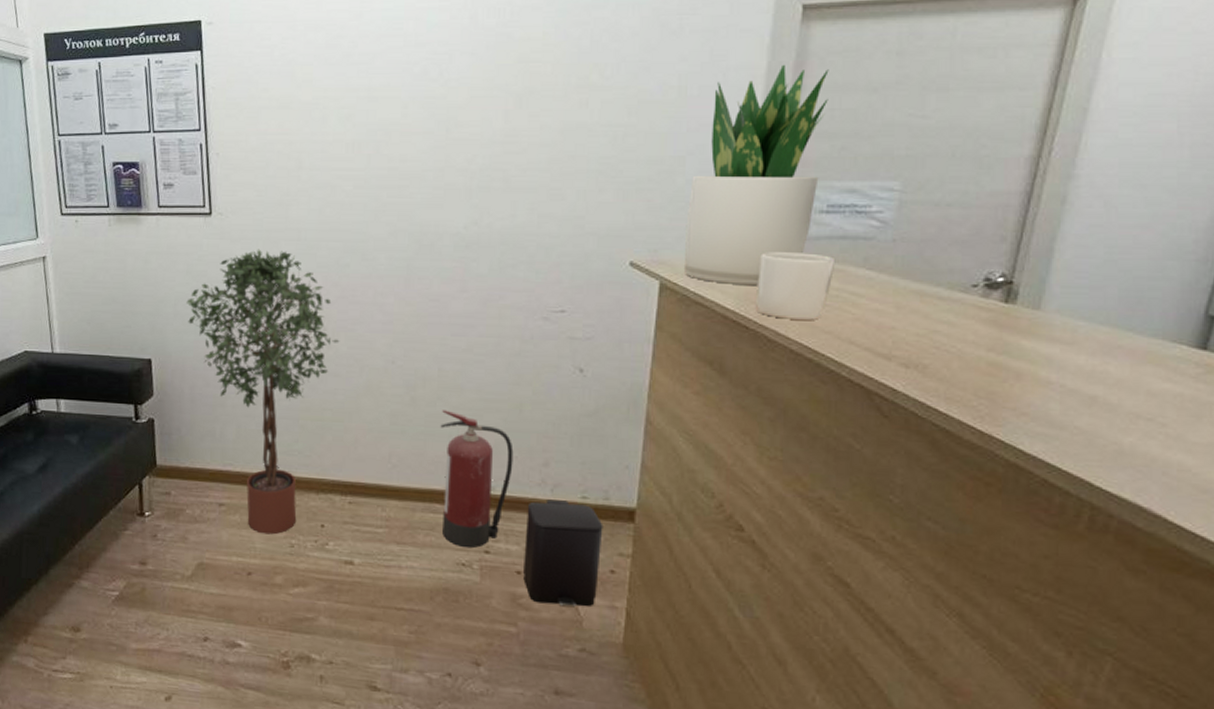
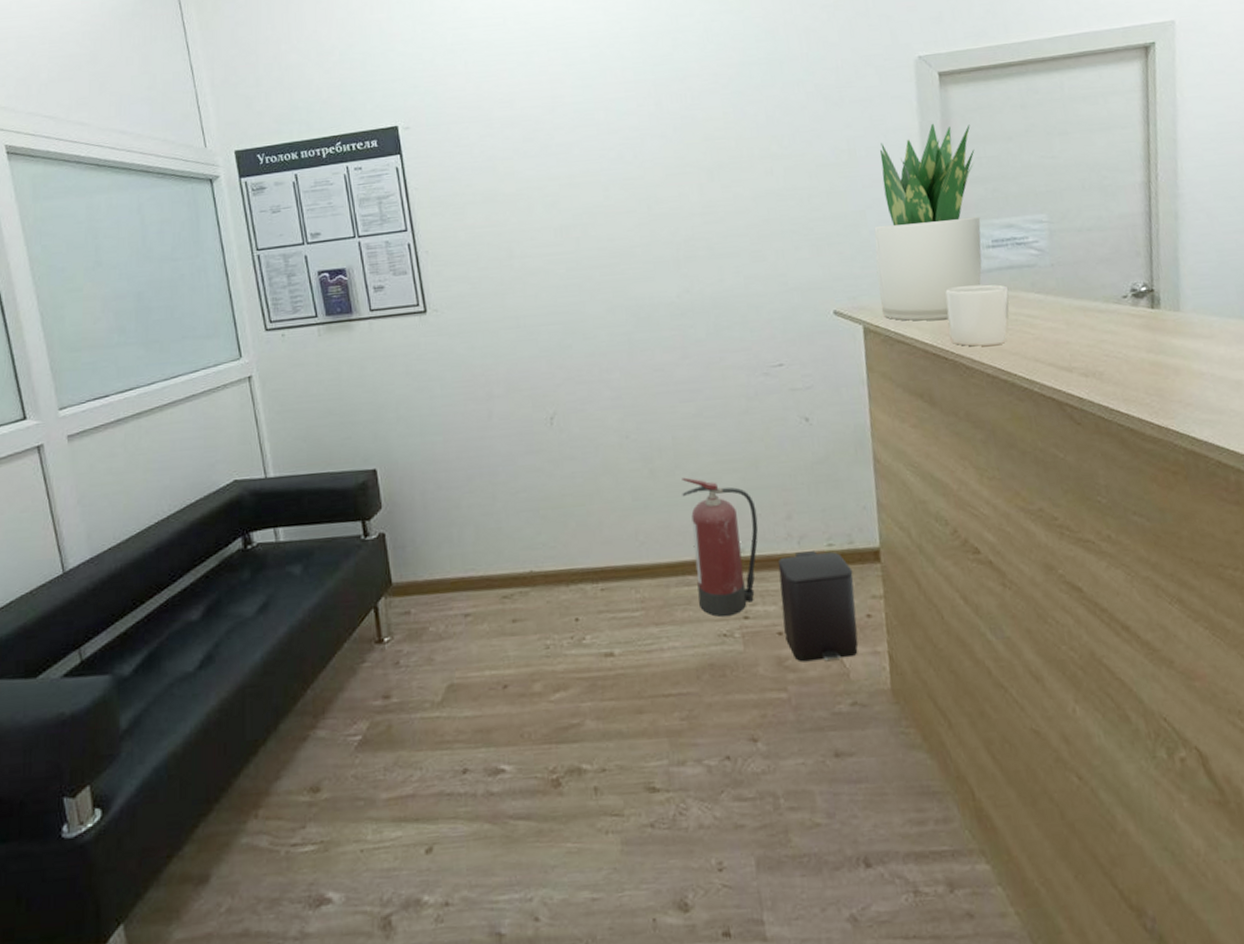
potted tree: present [186,249,340,535] -> none [408,339,572,640]

